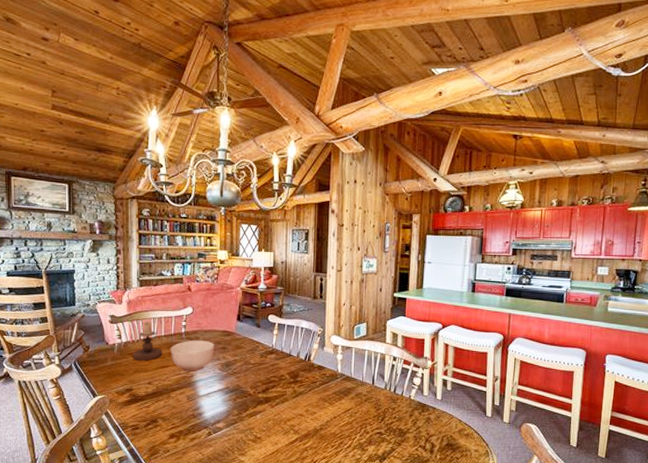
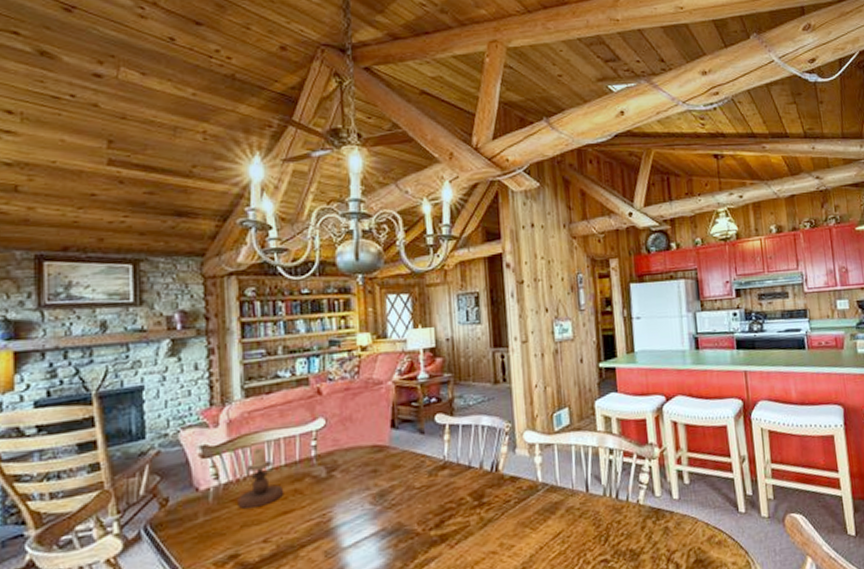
bowl: present [170,340,215,372] -> none [294,462,362,514]

